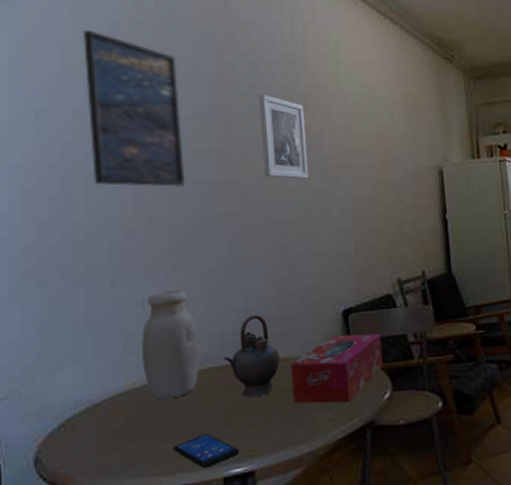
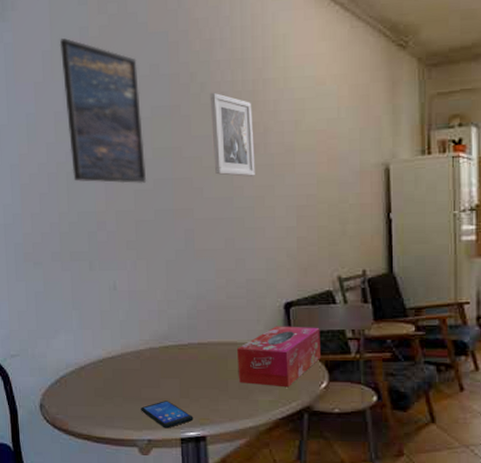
jar: present [142,290,199,400] -> none [114,276,160,369]
teapot: present [224,314,280,397] -> none [180,302,227,373]

